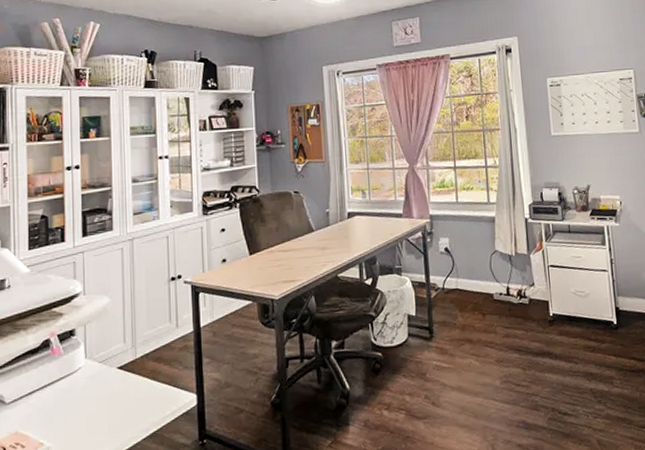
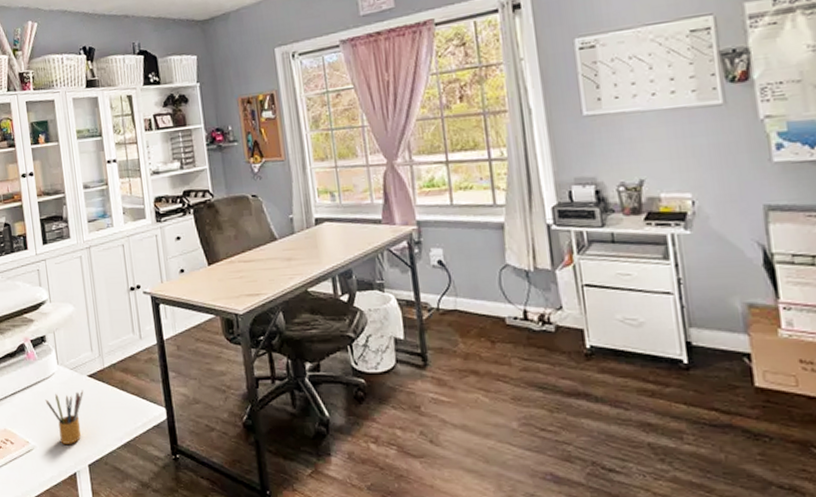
pencil box: none [67,383,112,442] -> present [45,390,84,444]

